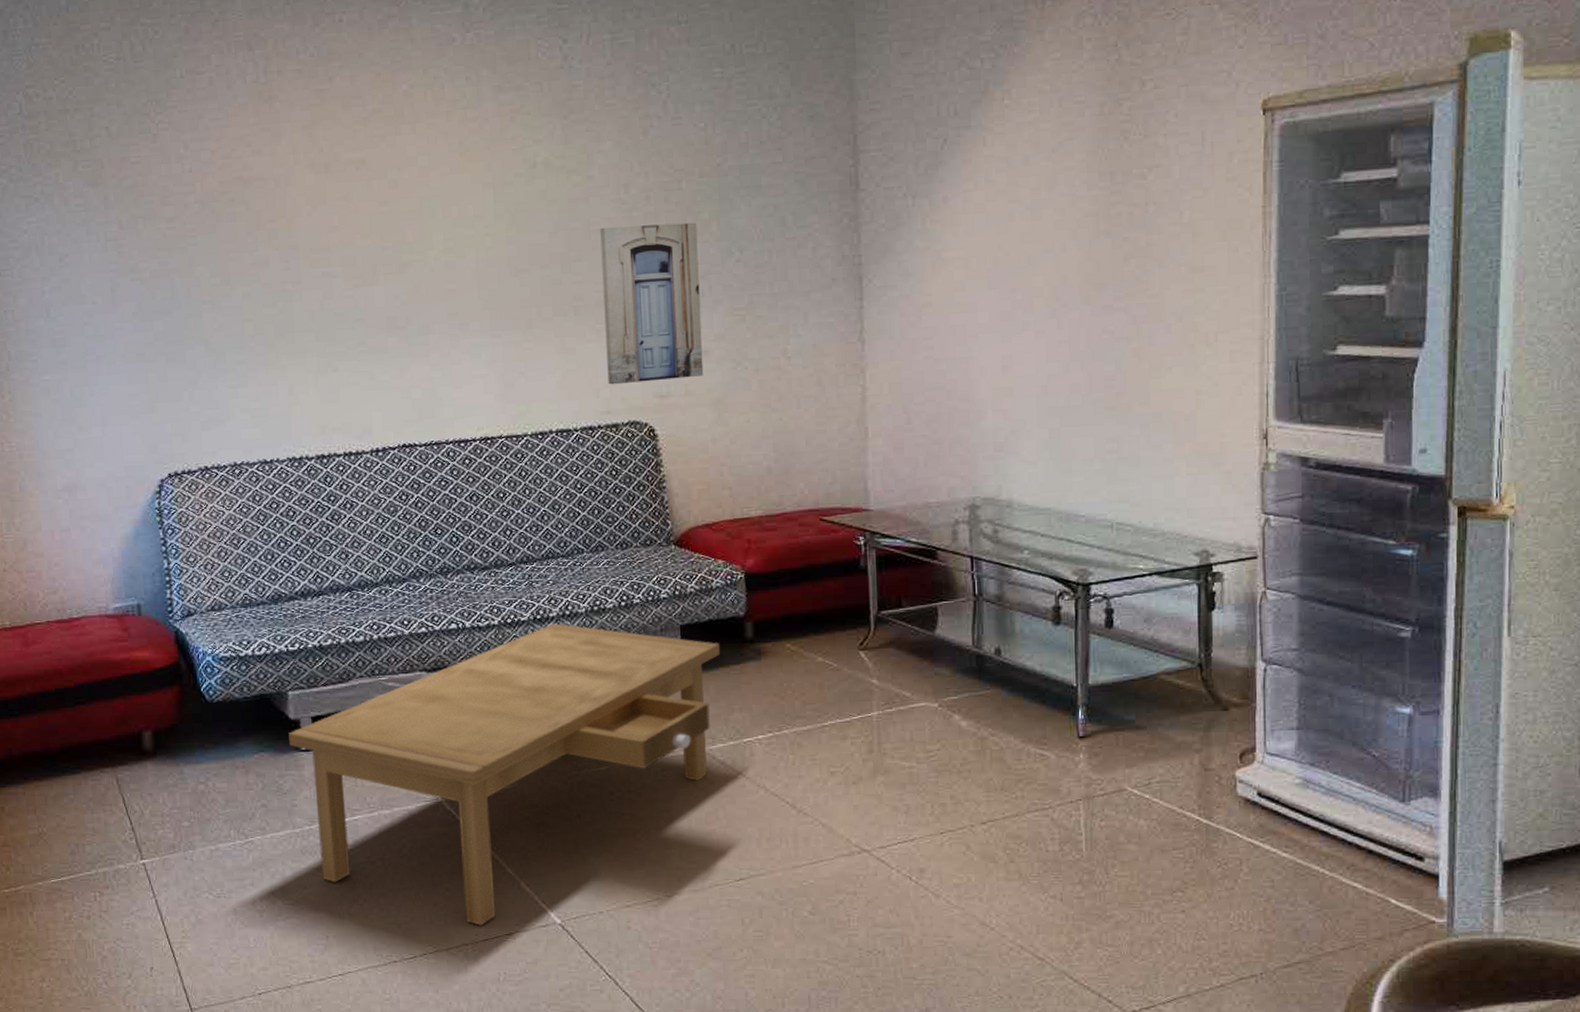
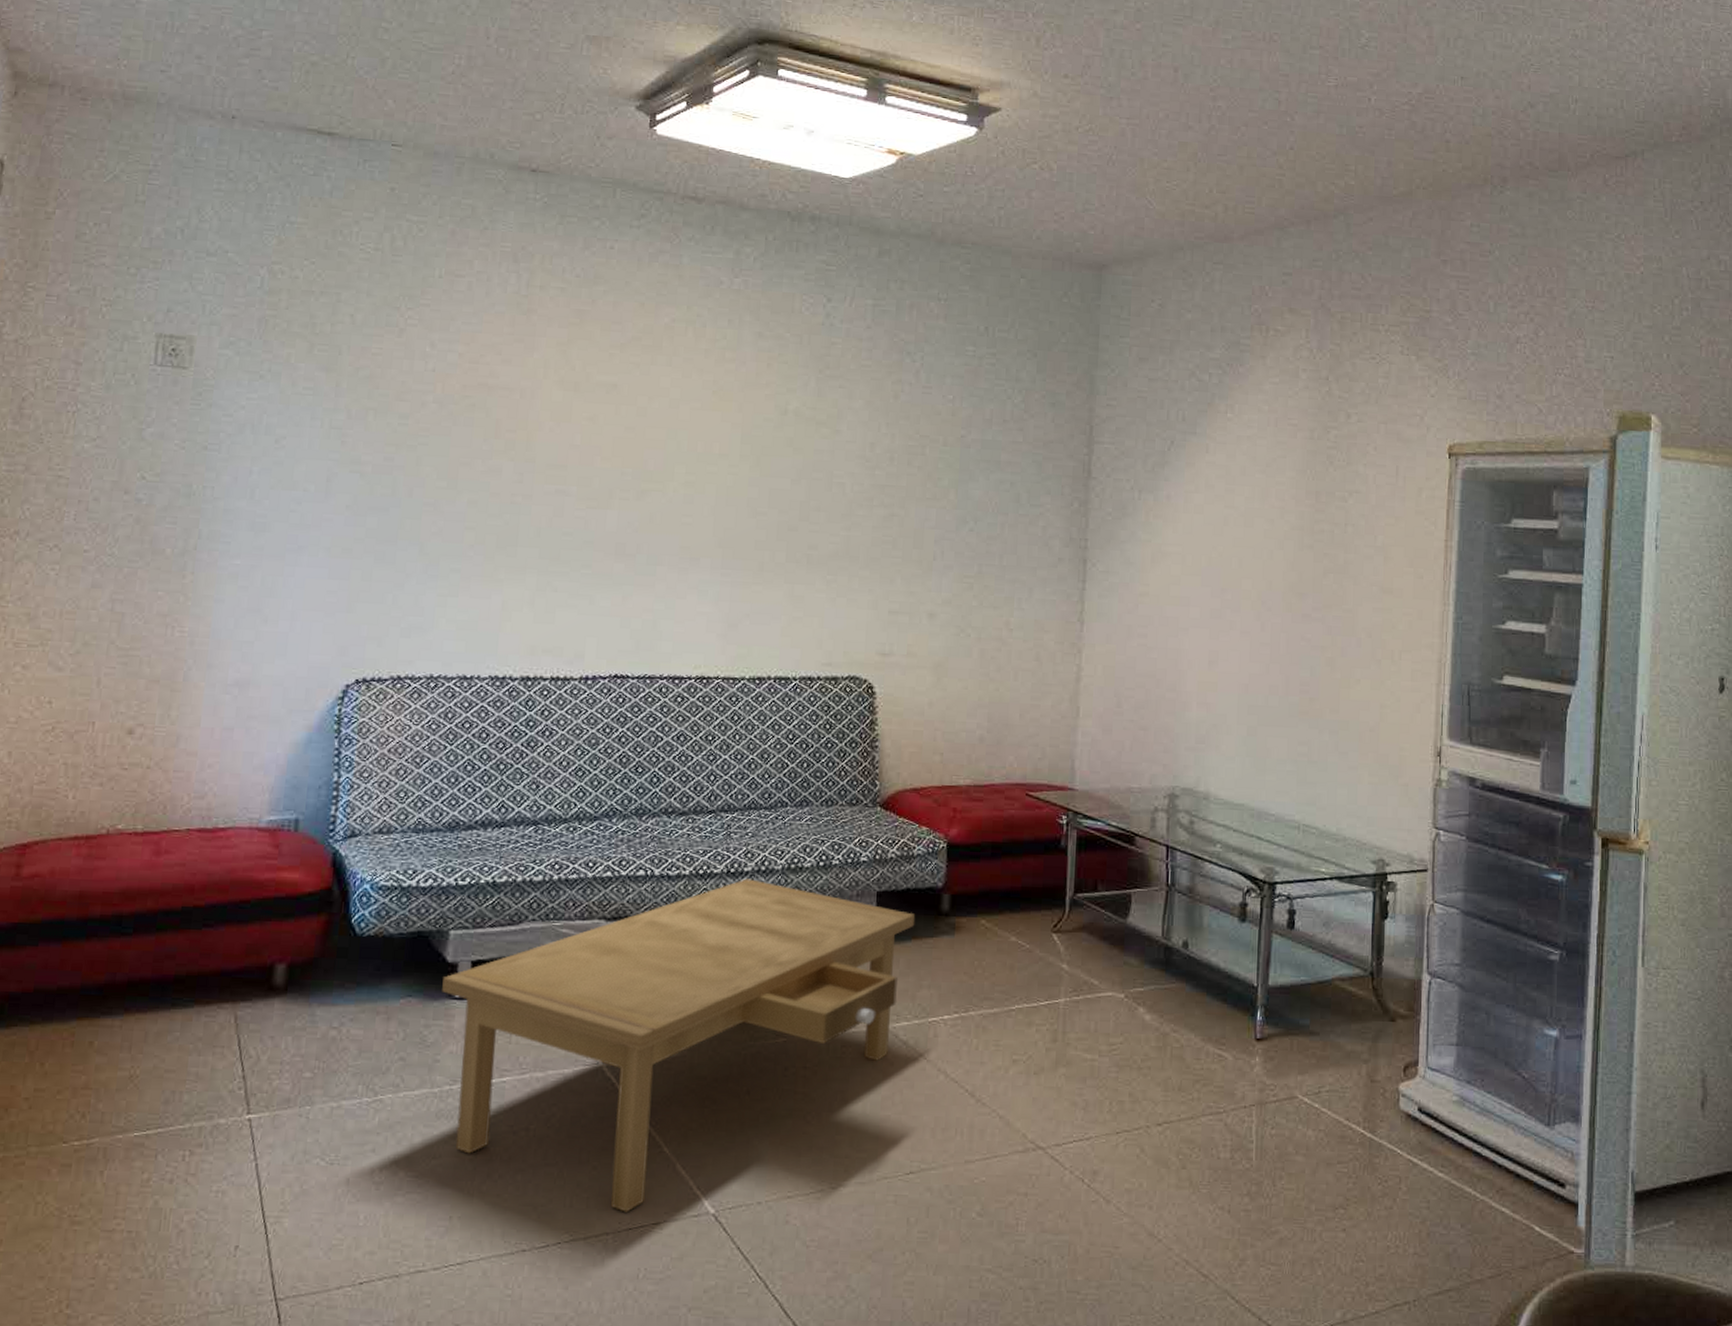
wall art: present [600,222,704,385] -> none [832,481,936,639]

